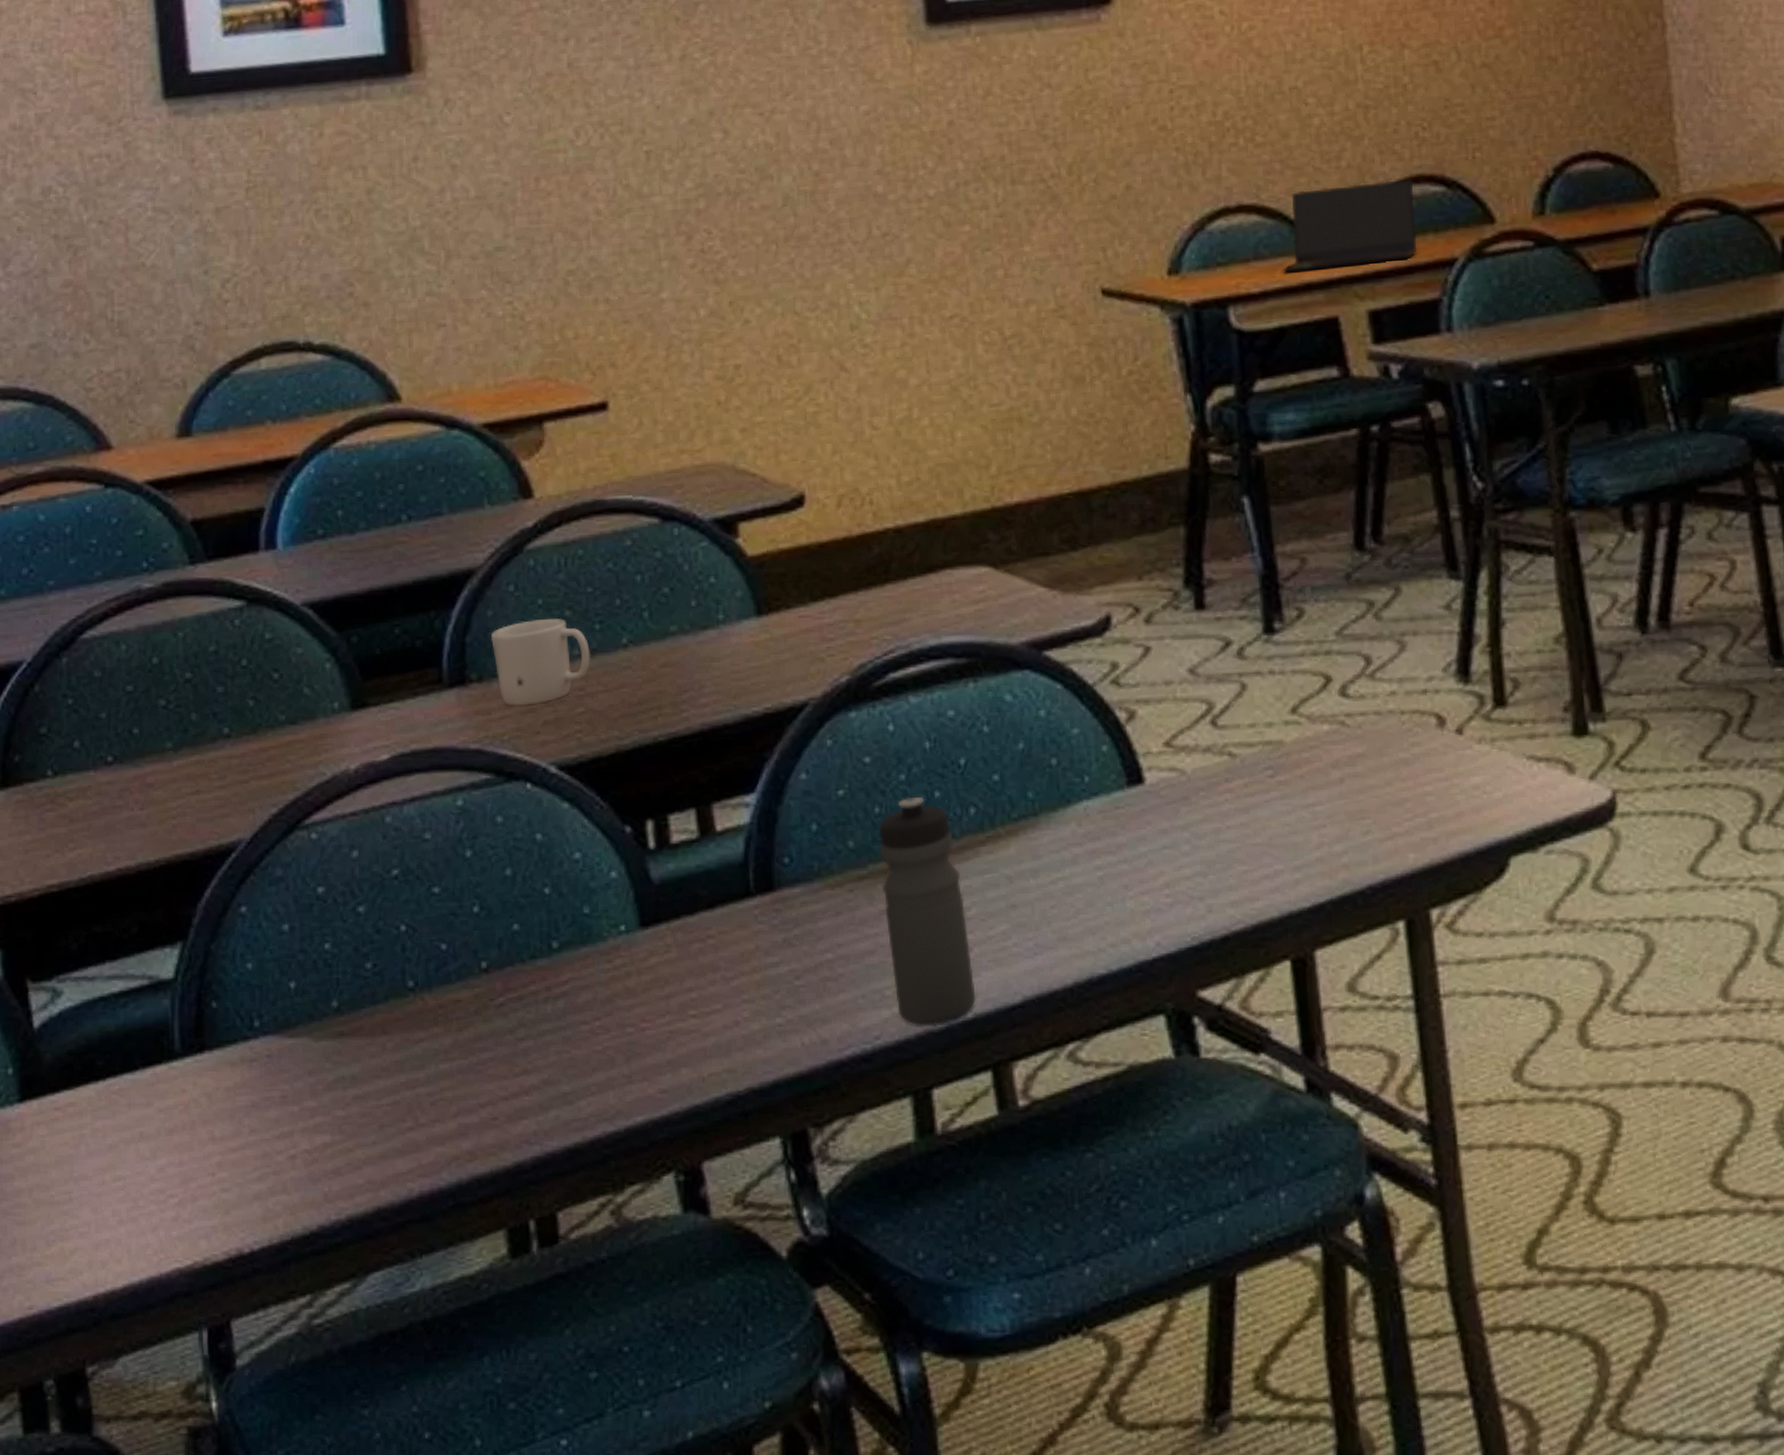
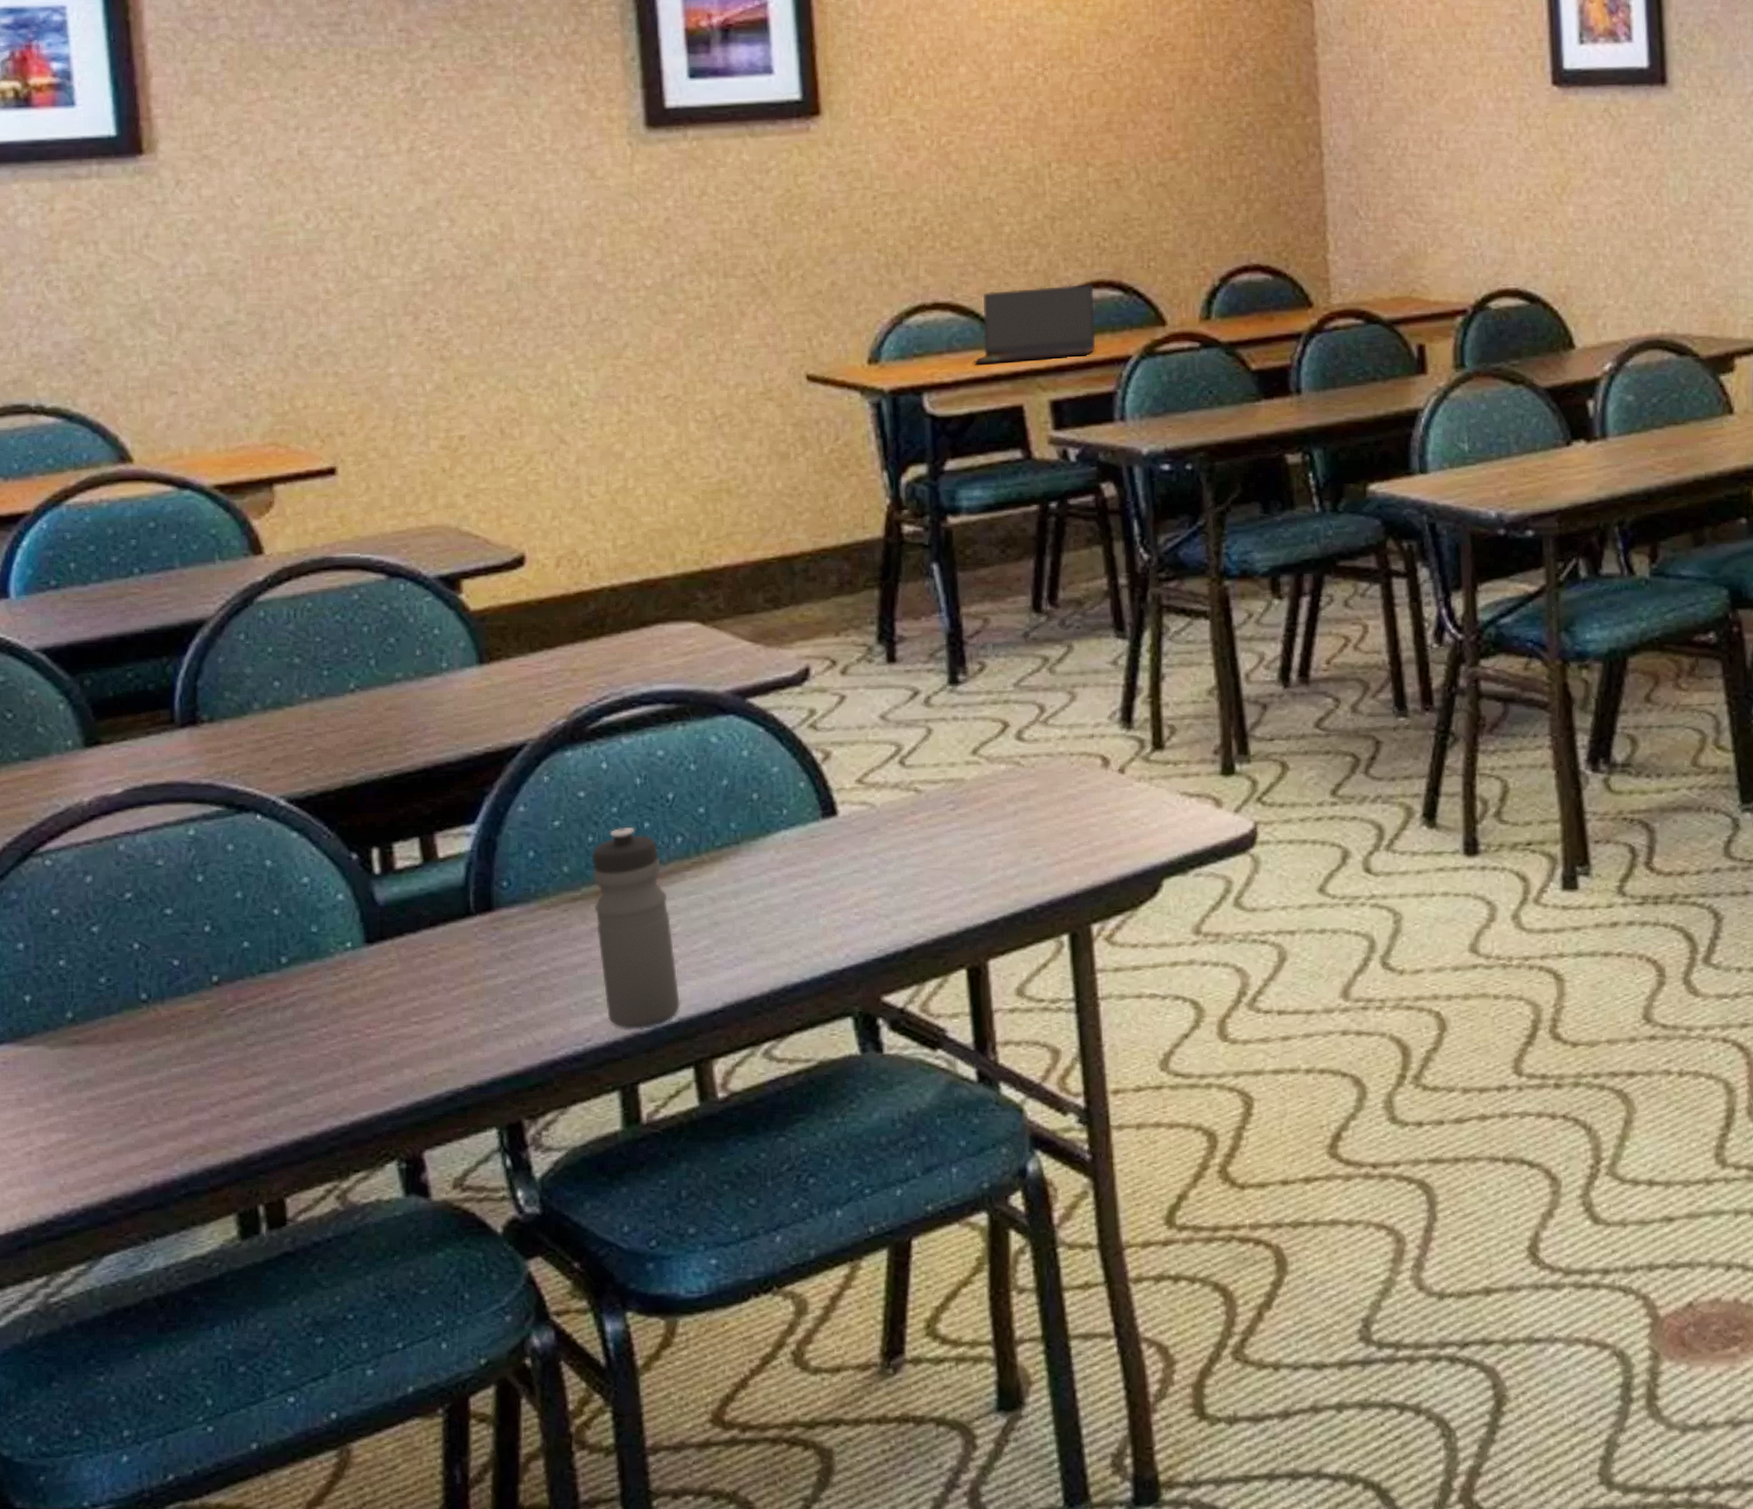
mug: present [490,618,591,707] -> none [221,664,320,746]

